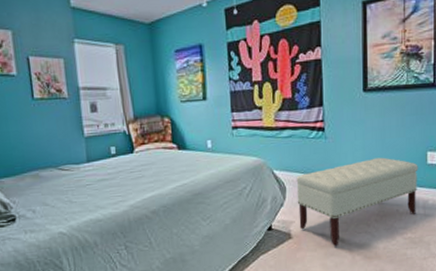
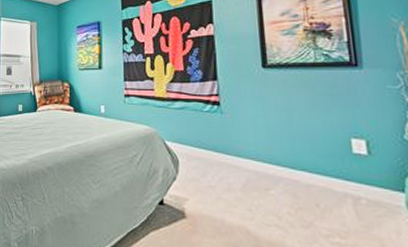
bench: present [296,157,418,247] -> none [190,139,344,238]

